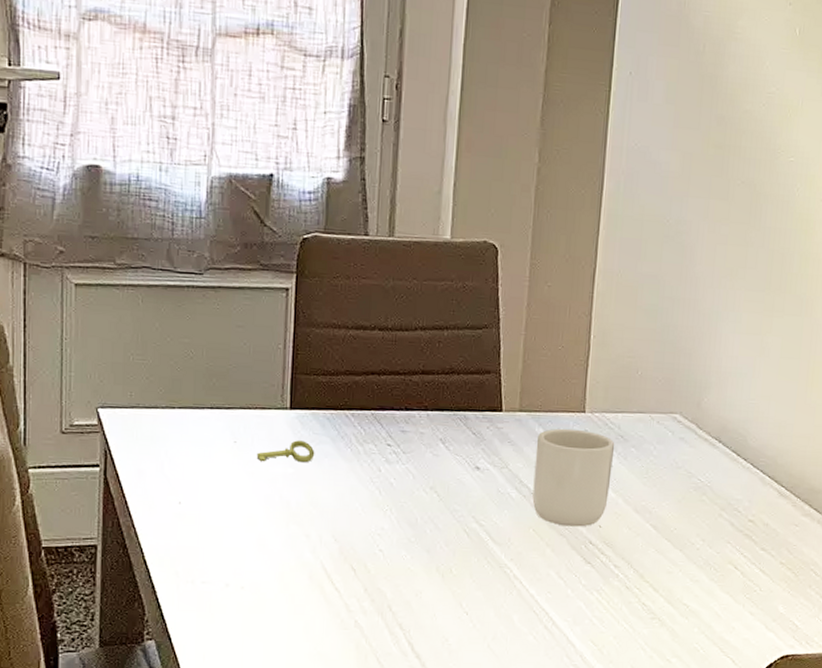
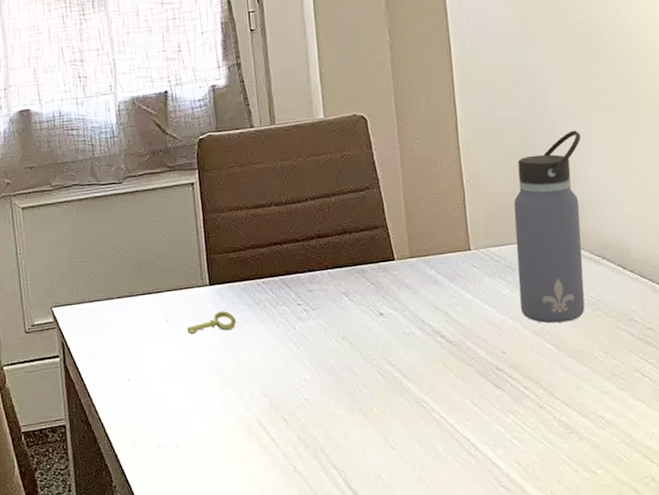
mug: present [532,428,615,527] -> none [431,266,507,357]
water bottle: none [625,300,722,503] -> present [513,130,585,324]

